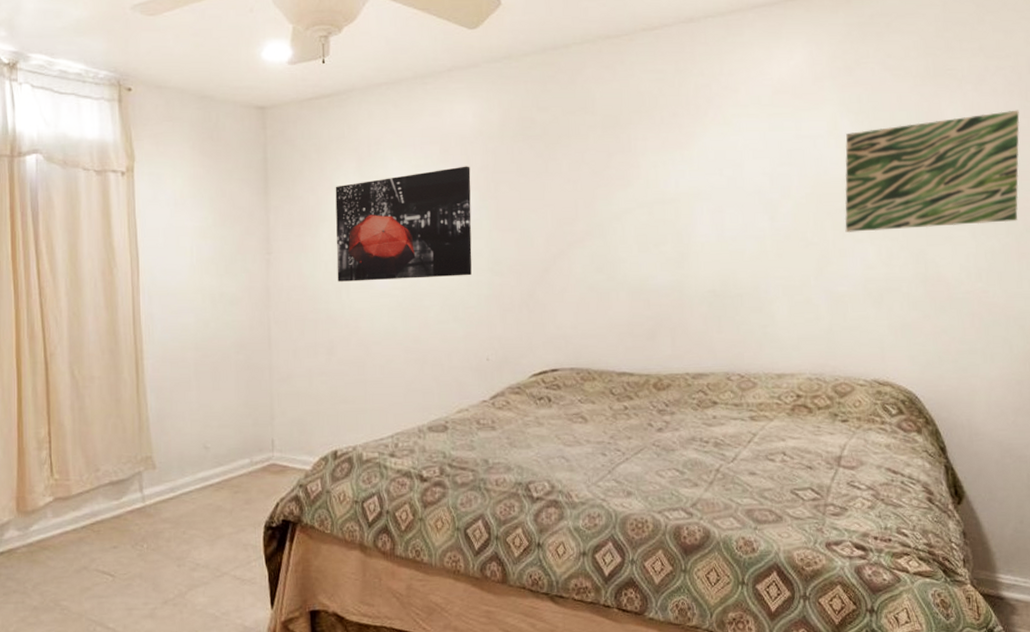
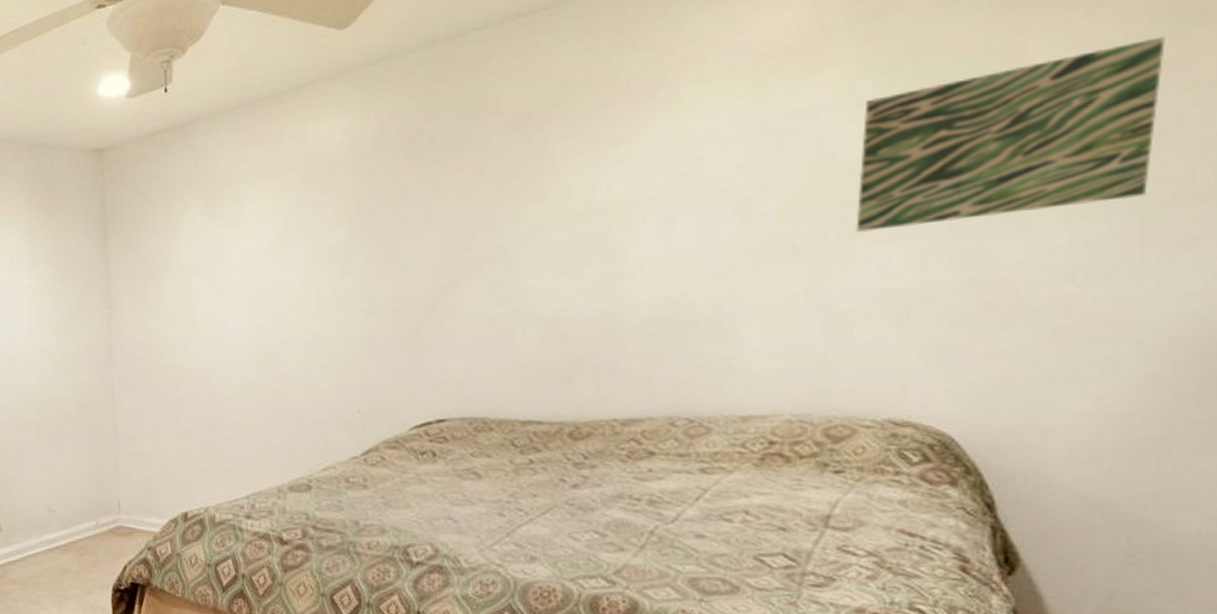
wall art: present [335,166,472,282] -> none [181,192,341,334]

